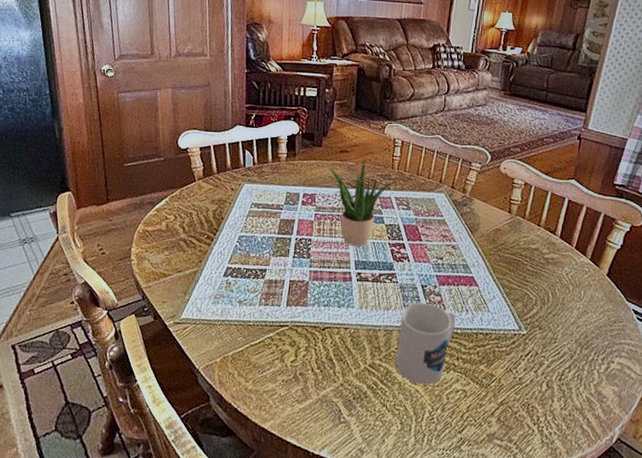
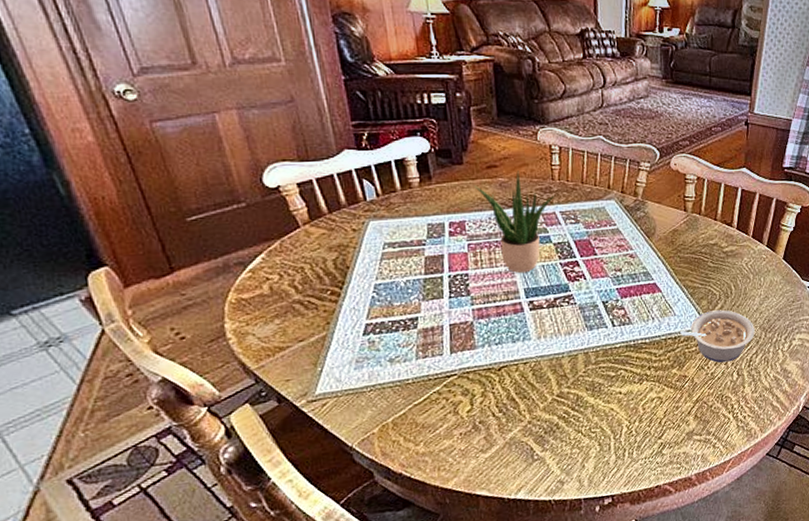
mug: present [396,303,456,385] -> none [584,319,643,403]
legume: none [491,314,570,371] -> present [679,309,755,363]

